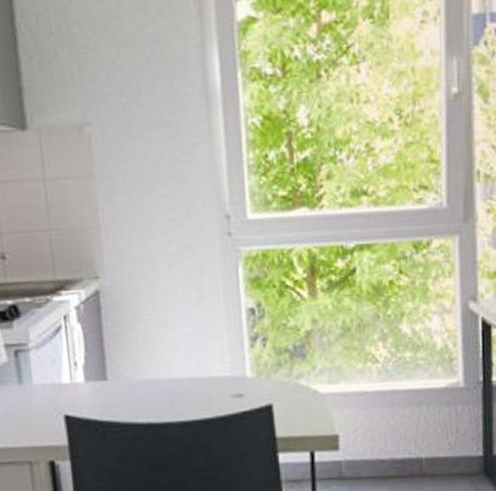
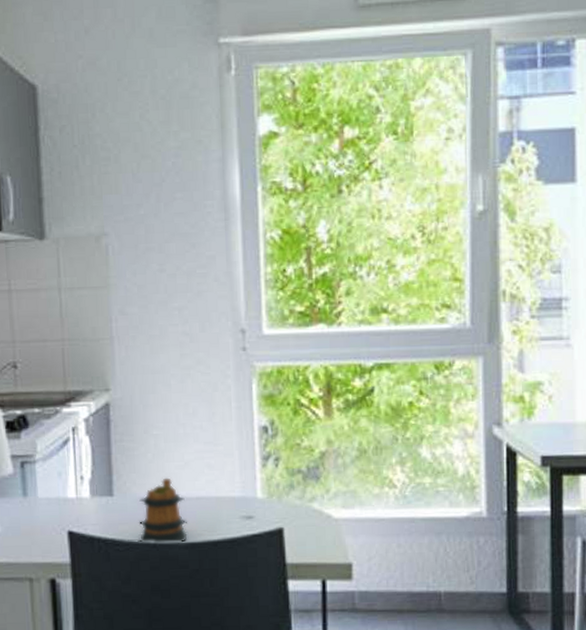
mug: none [132,360,181,425] -> present [138,477,188,544]

